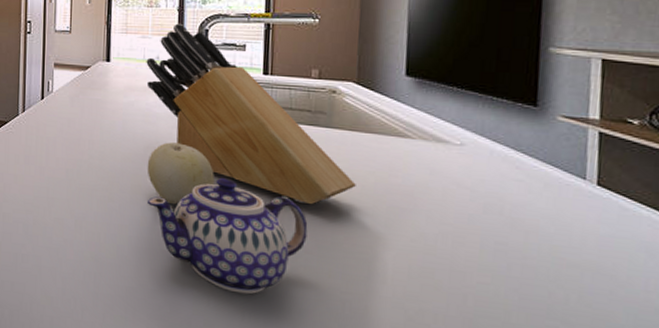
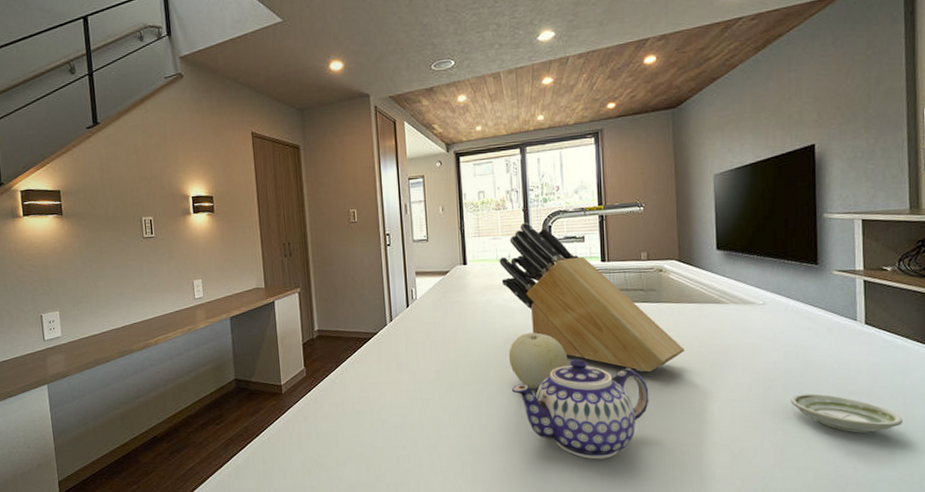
saucer: none [487,257,643,319] -> present [790,393,903,433]

